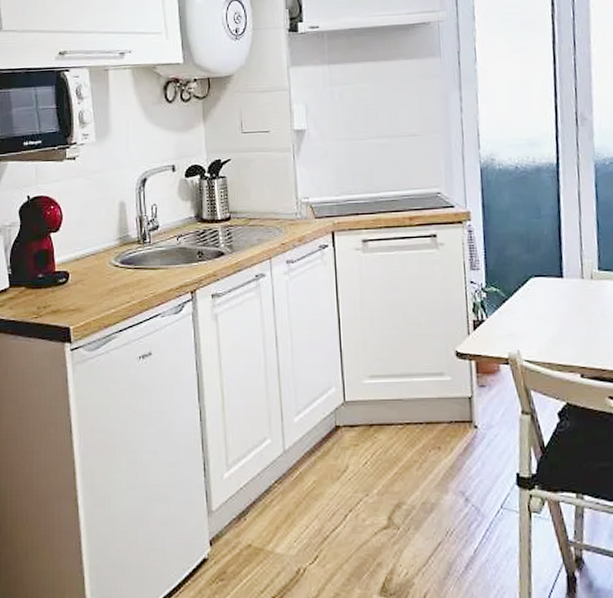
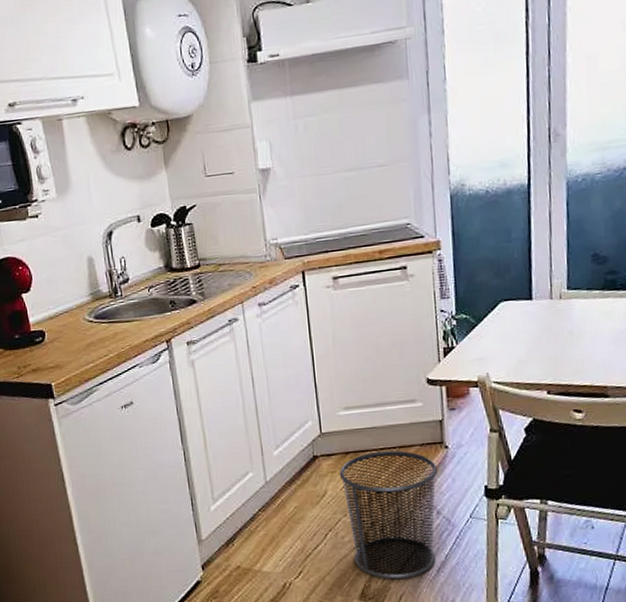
trash can: none [362,425,467,574] -> present [339,450,438,580]

